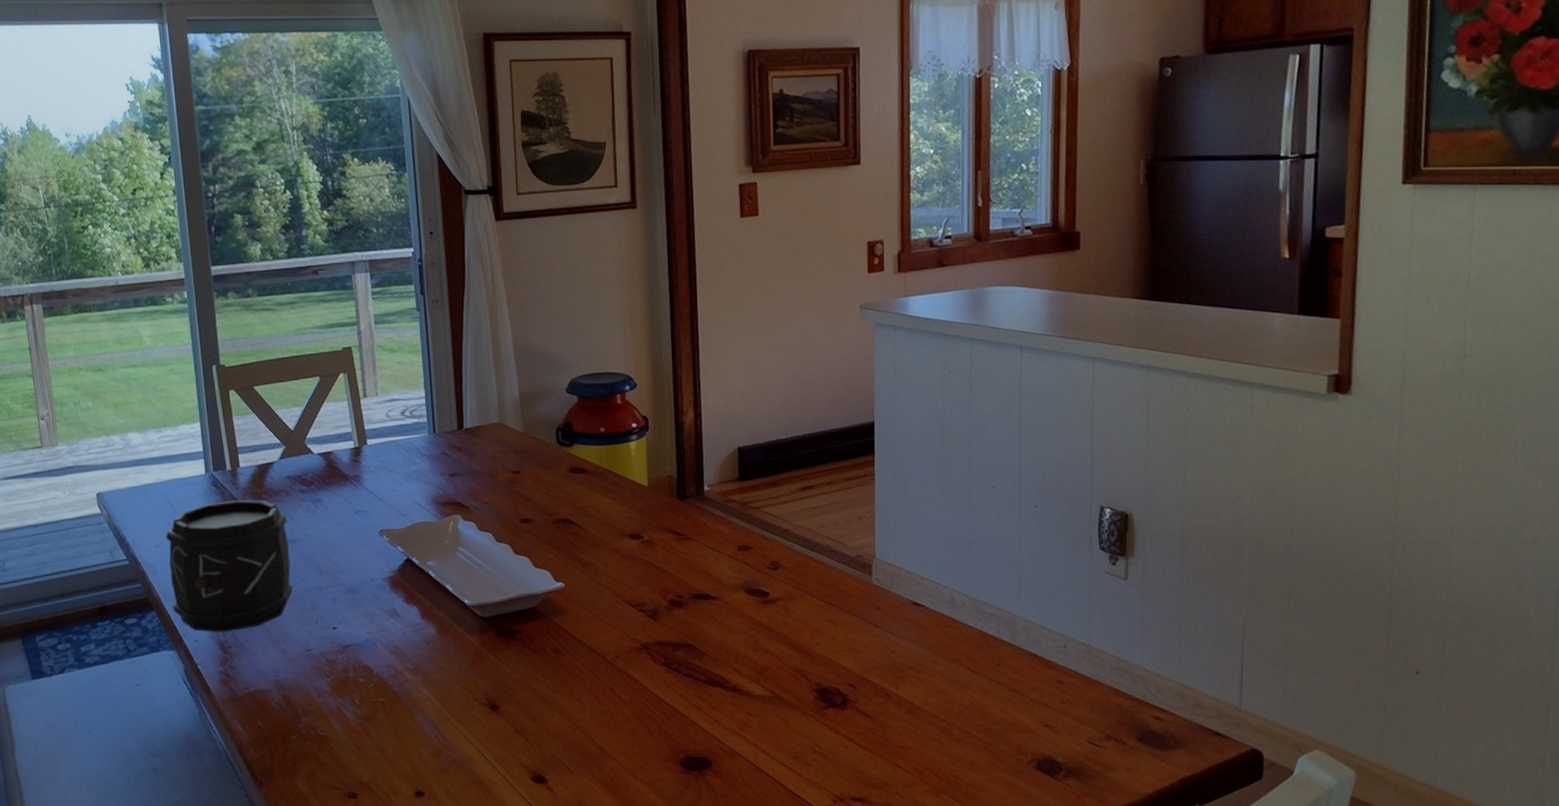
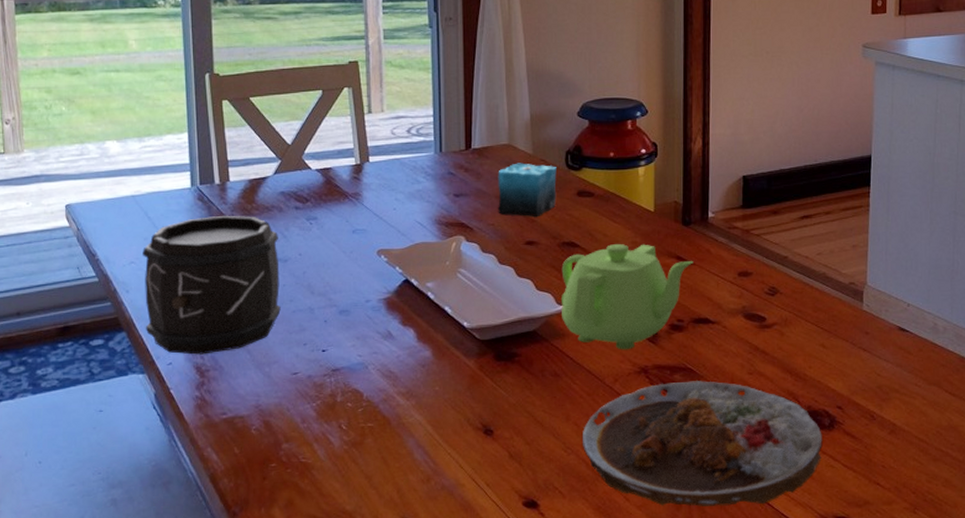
candle: none [490,441,550,495] -> present [498,163,557,218]
teapot: none [557,519,691,627] -> present [561,244,693,350]
plate: none [586,657,835,785] -> present [581,381,823,506]

